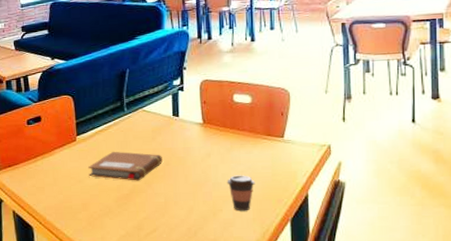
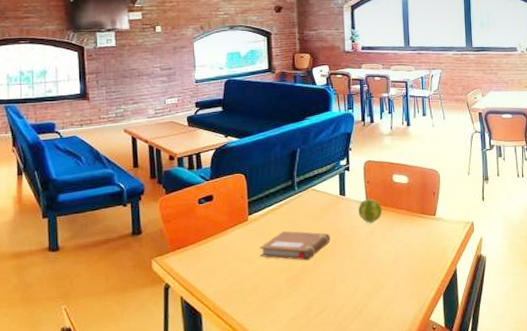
fruit: none [194,120,221,145] -> present [358,199,383,224]
coffee cup: present [227,175,255,211] -> none [388,252,413,288]

